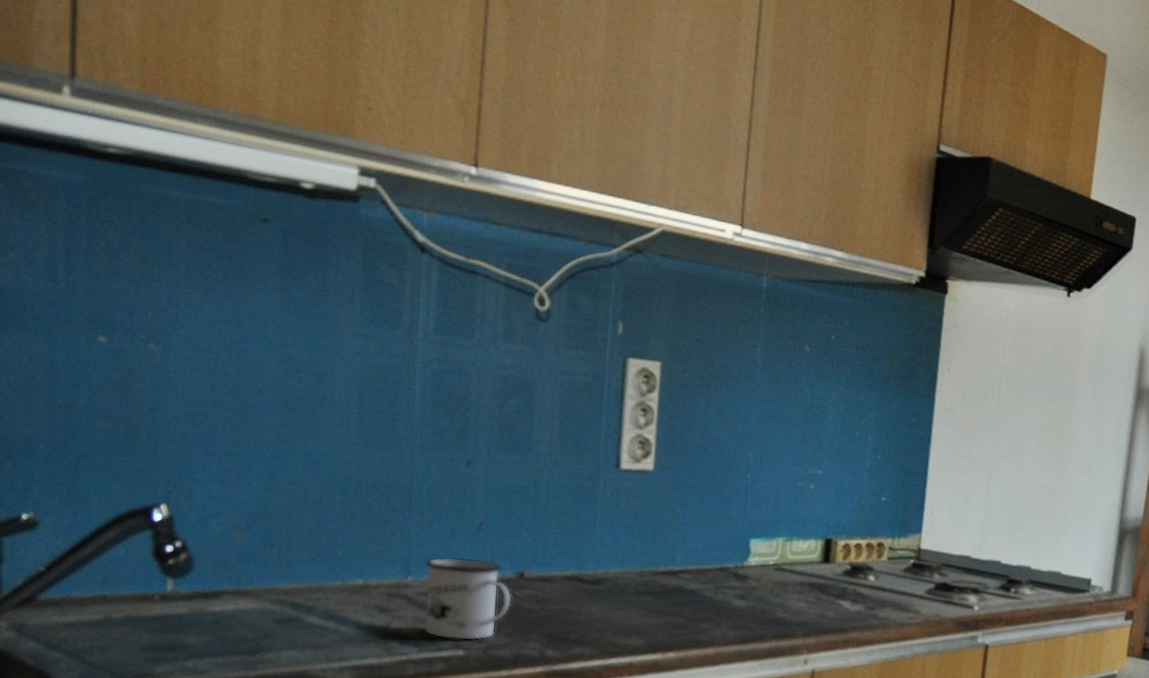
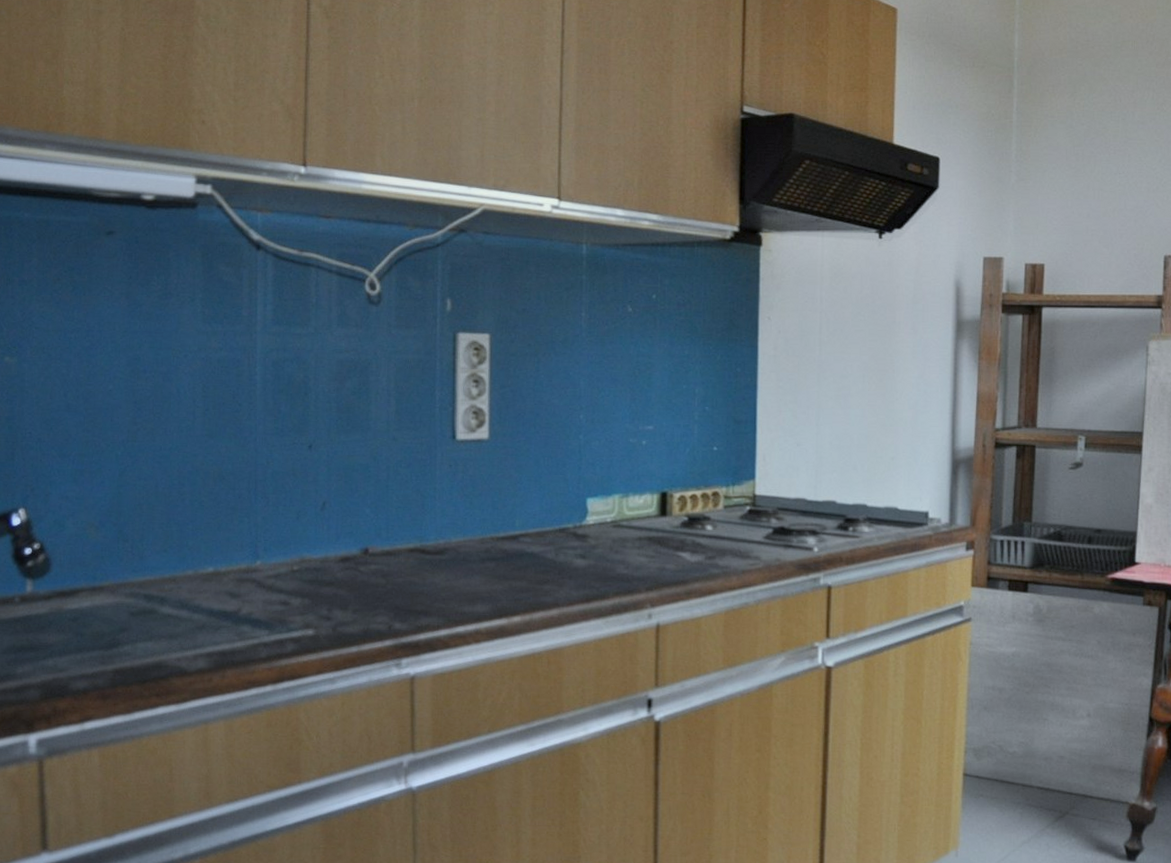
mug: present [424,556,512,641] -> none [272,538,357,620]

